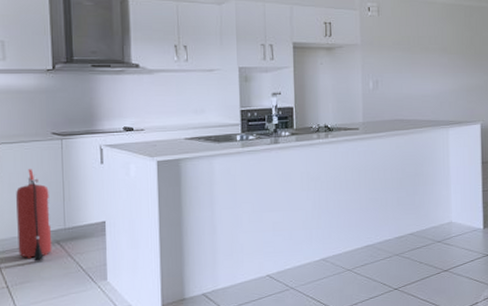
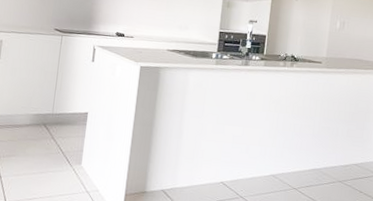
fire extinguisher: present [16,169,52,262] -> none [10,57,45,139]

